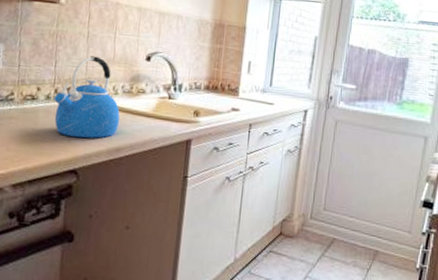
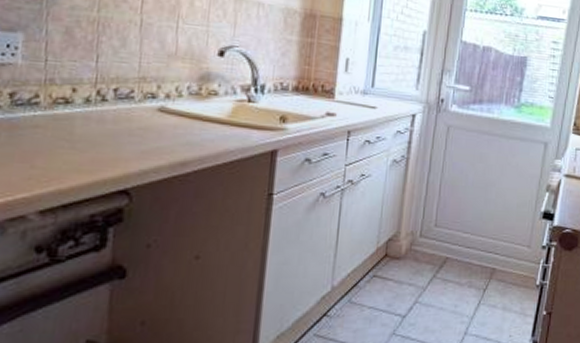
kettle: present [54,56,120,139] -> none [96,49,186,151]

